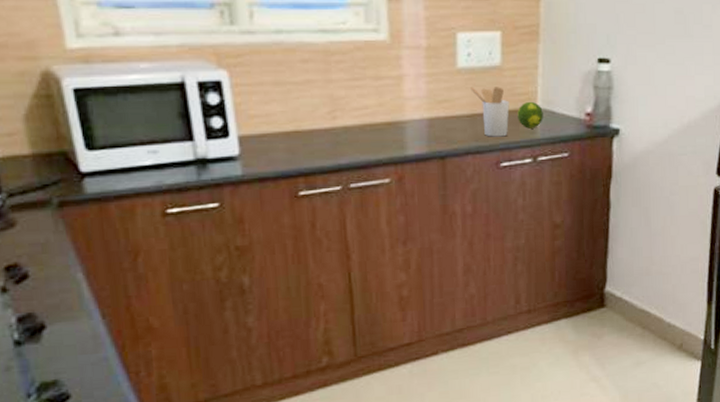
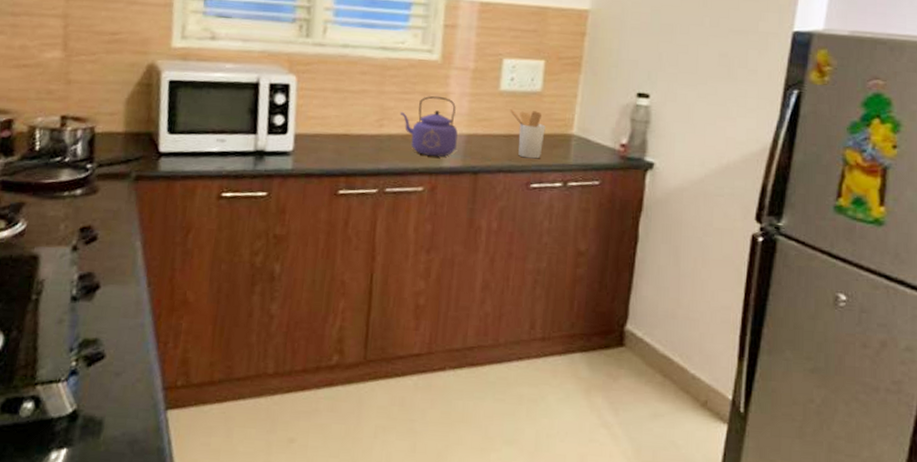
kettle: none [352,79,419,145] -> present [399,95,458,157]
fruit: present [517,101,543,129] -> none [552,127,578,154]

